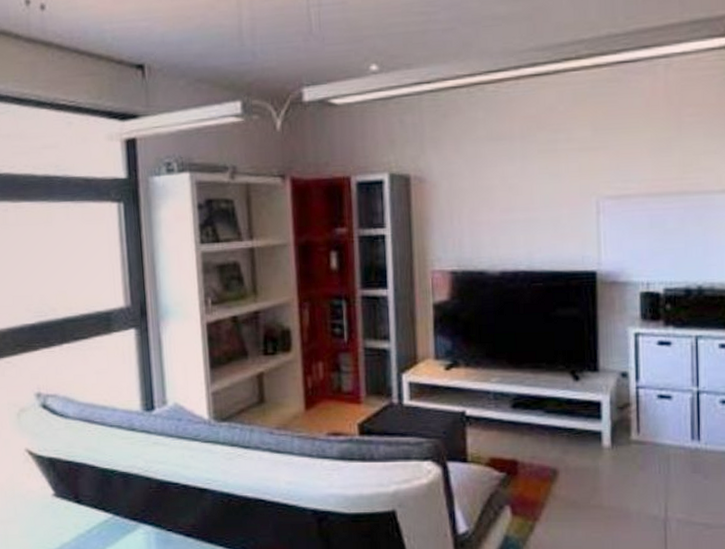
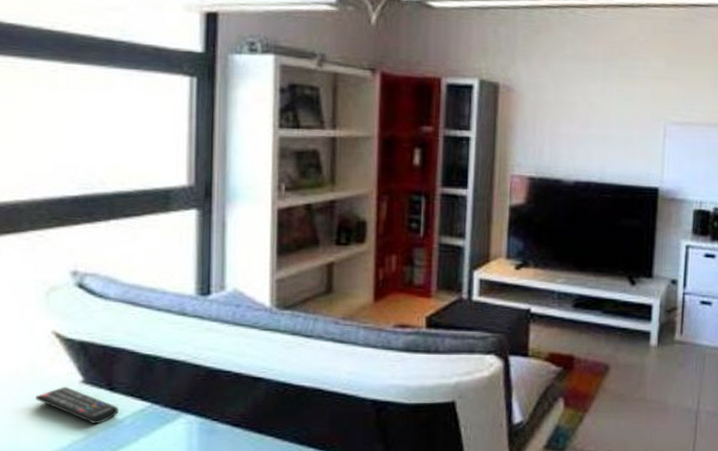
remote control: none [17,499,86,535] -> present [35,386,118,425]

